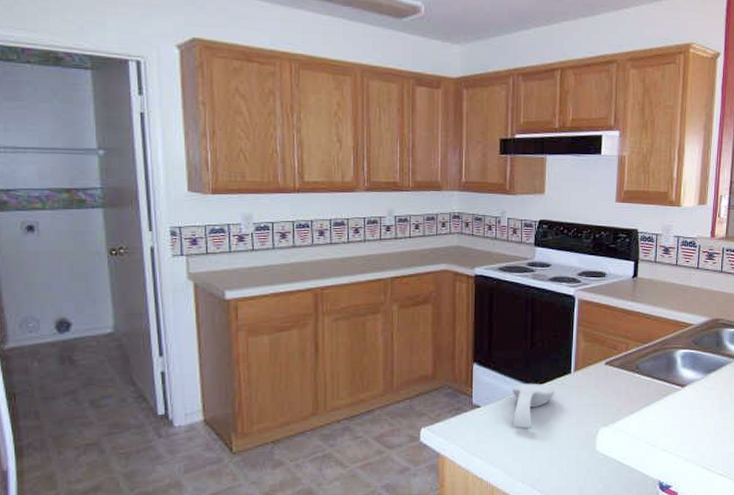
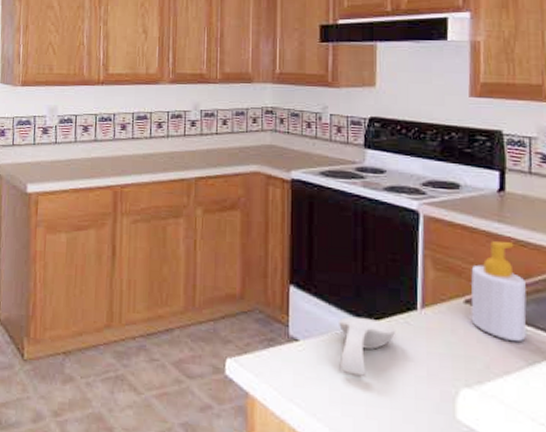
soap bottle: none [609,316,648,390] -> present [470,241,527,342]

